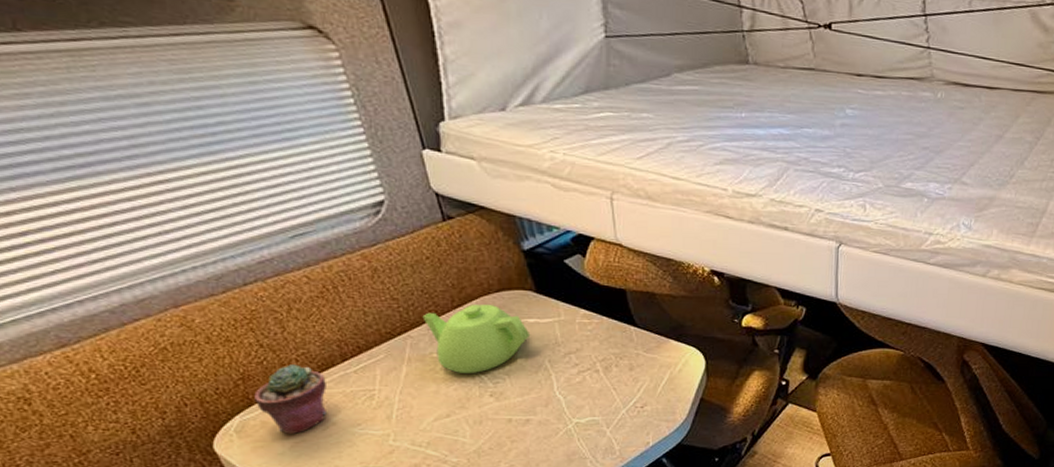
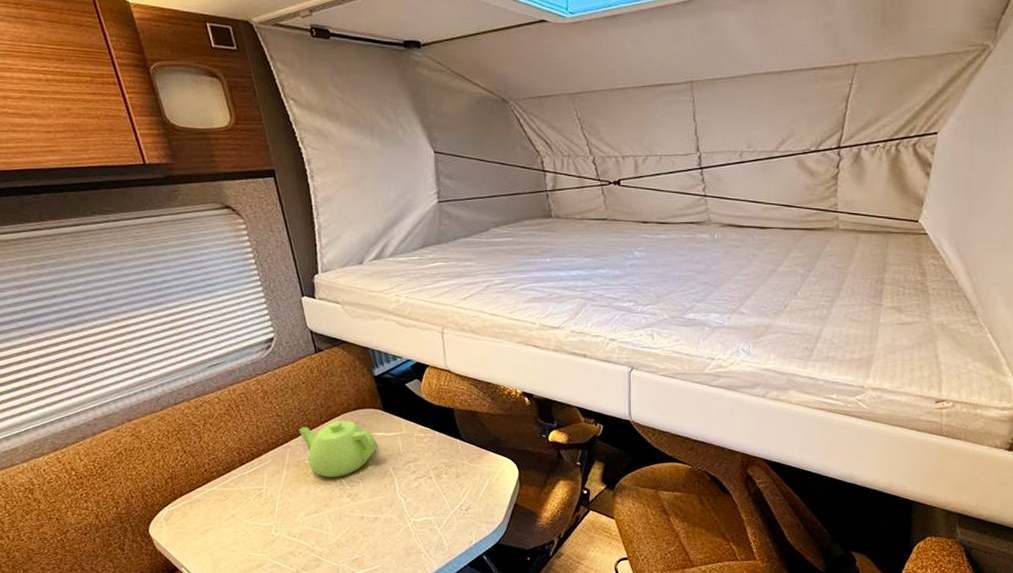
potted succulent: present [254,364,327,434] -> none [178,467,229,523]

